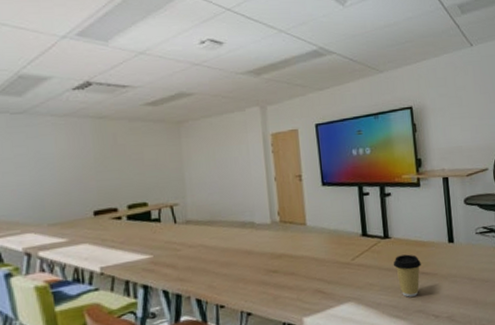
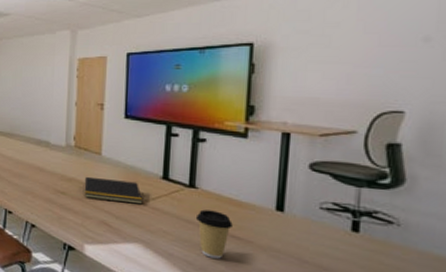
notepad: none [294,244,350,271] -> present [84,176,143,205]

